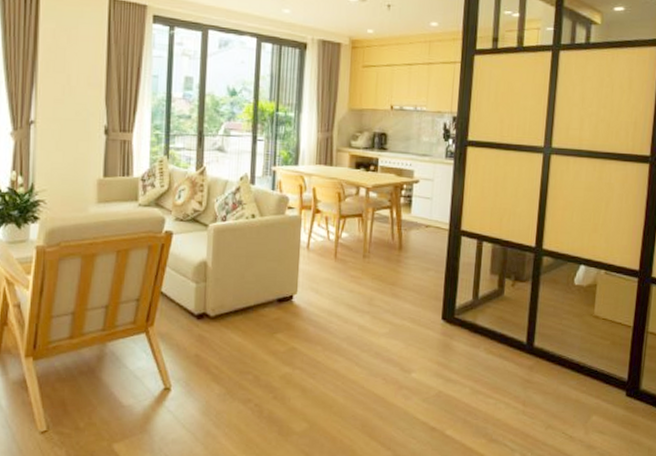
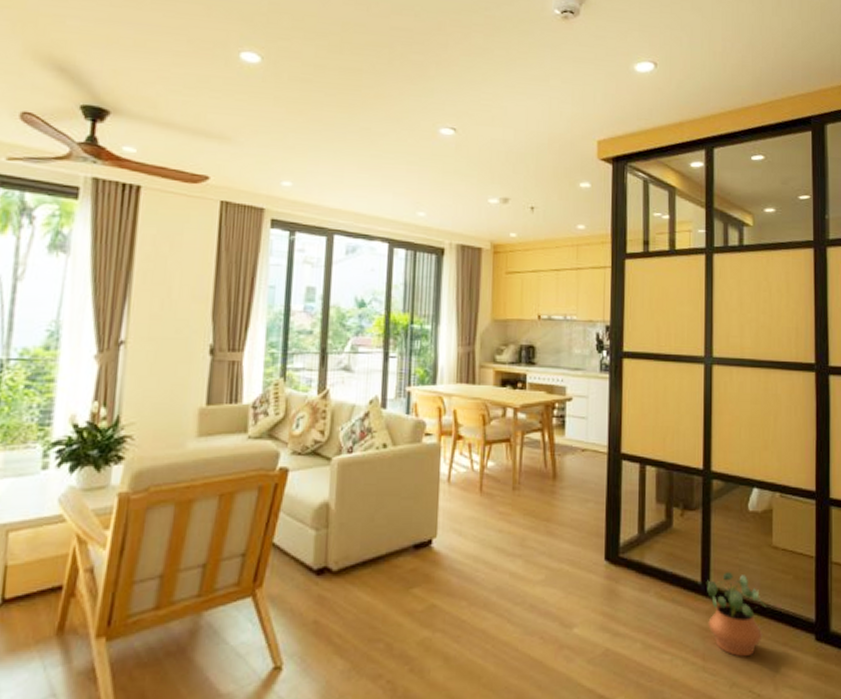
potted plant: none [530,335,584,405] -> present [707,572,767,657]

